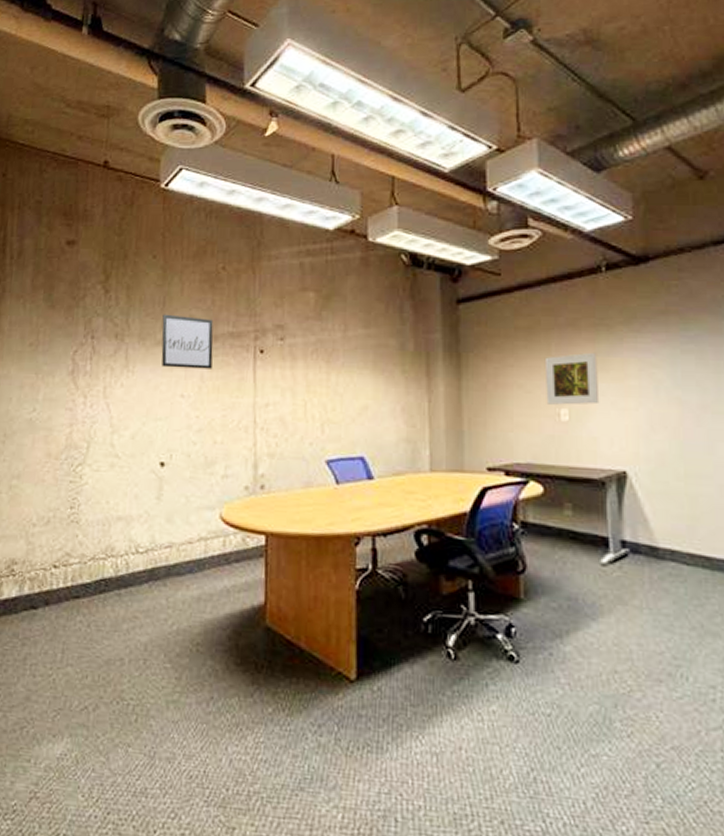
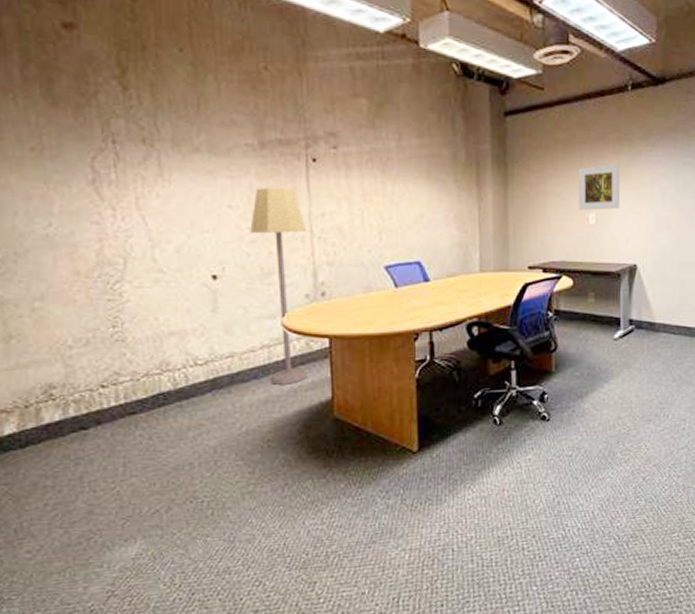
wall art: present [161,314,214,369] -> none [198,117,261,178]
lamp: none [198,378,250,583] -> present [250,188,307,385]

